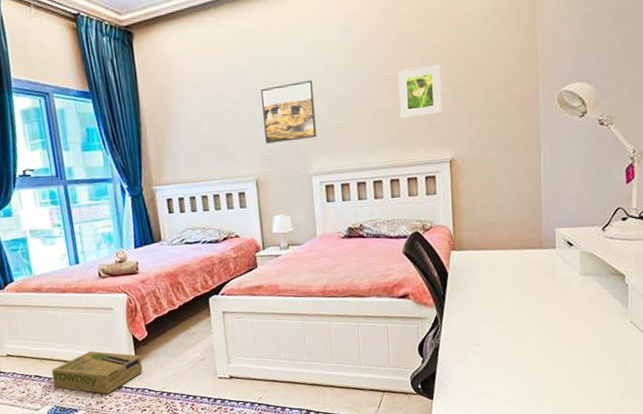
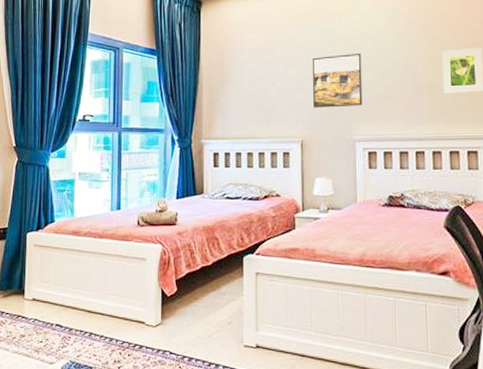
cardboard box: present [52,351,143,395] -> none [73,302,167,353]

